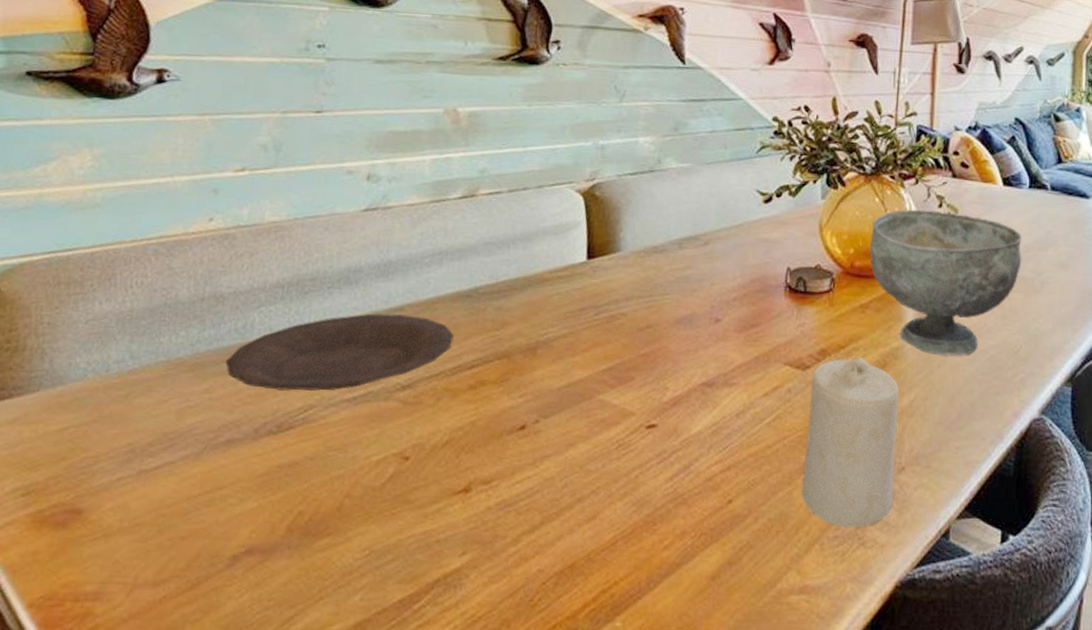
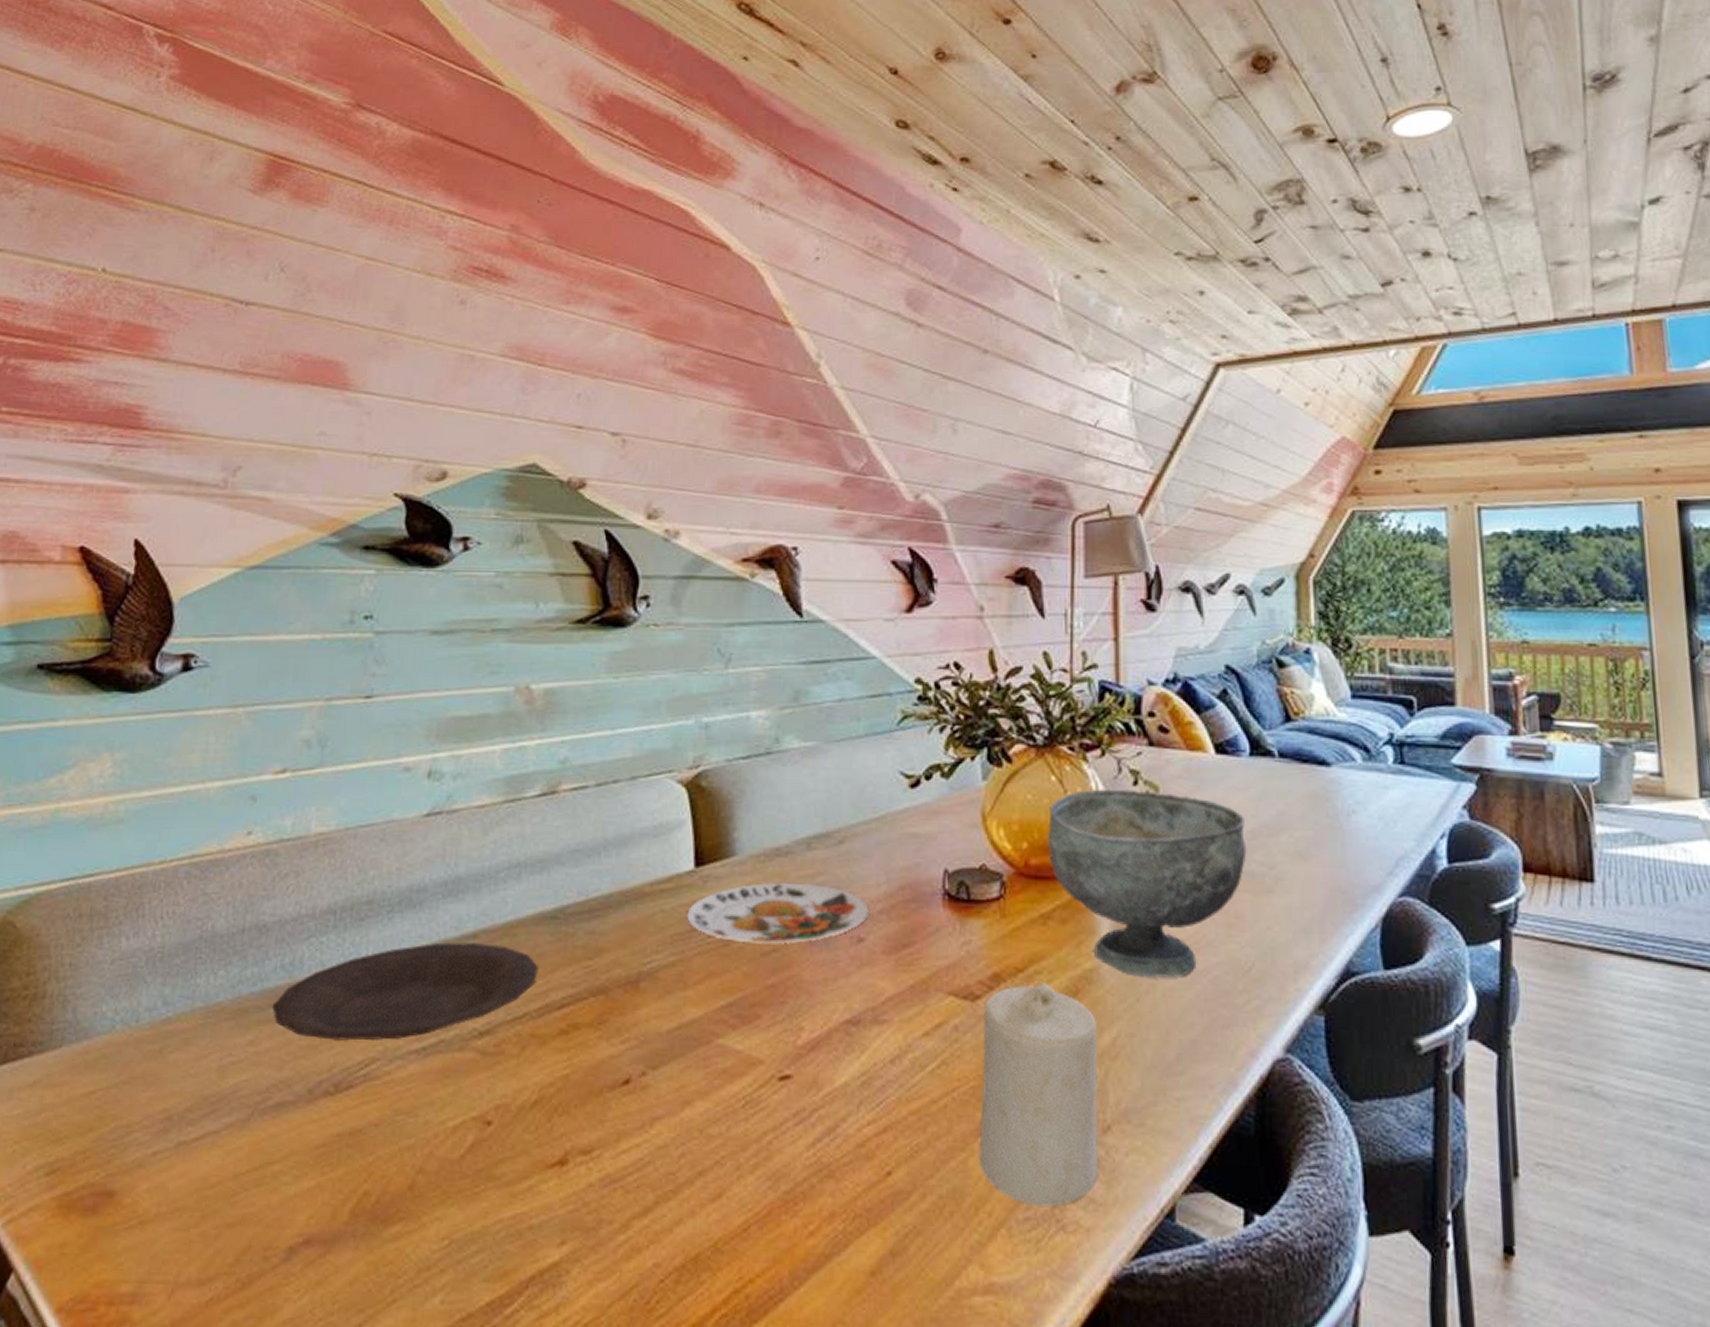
plate: none [578,274,726,322] -> present [686,882,869,944]

